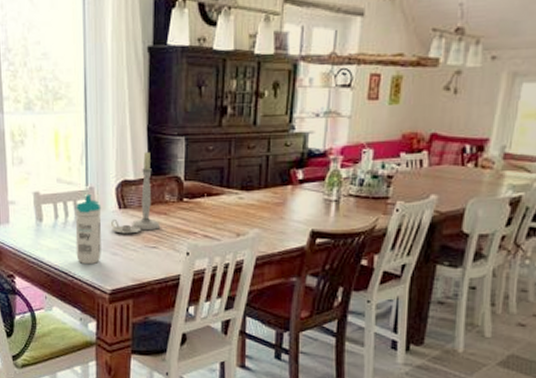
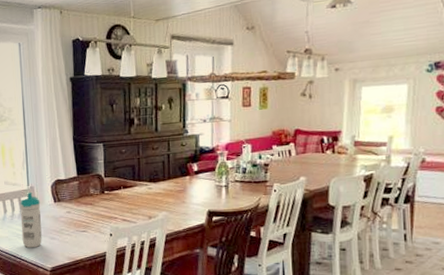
candlestick: present [111,151,160,234] -> none [49,156,87,222]

